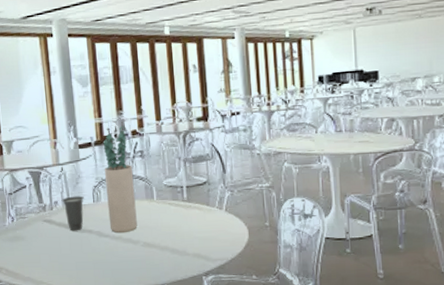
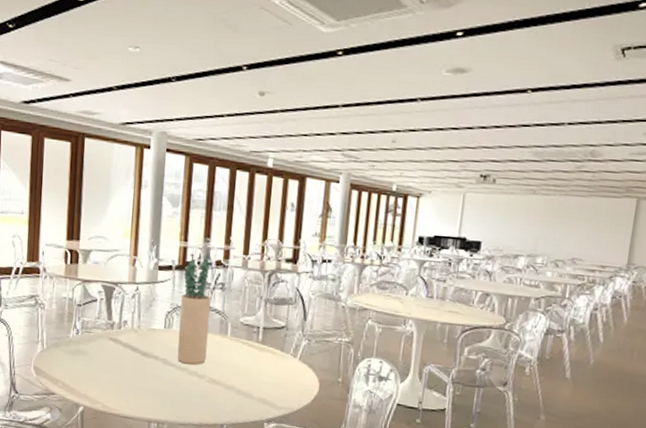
cup: present [61,196,84,231] -> none [131,318,155,355]

